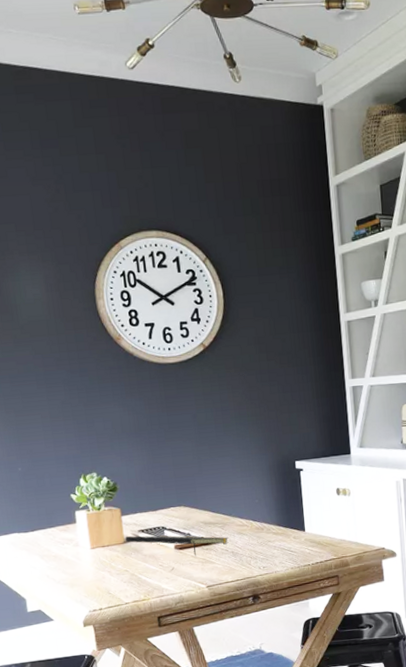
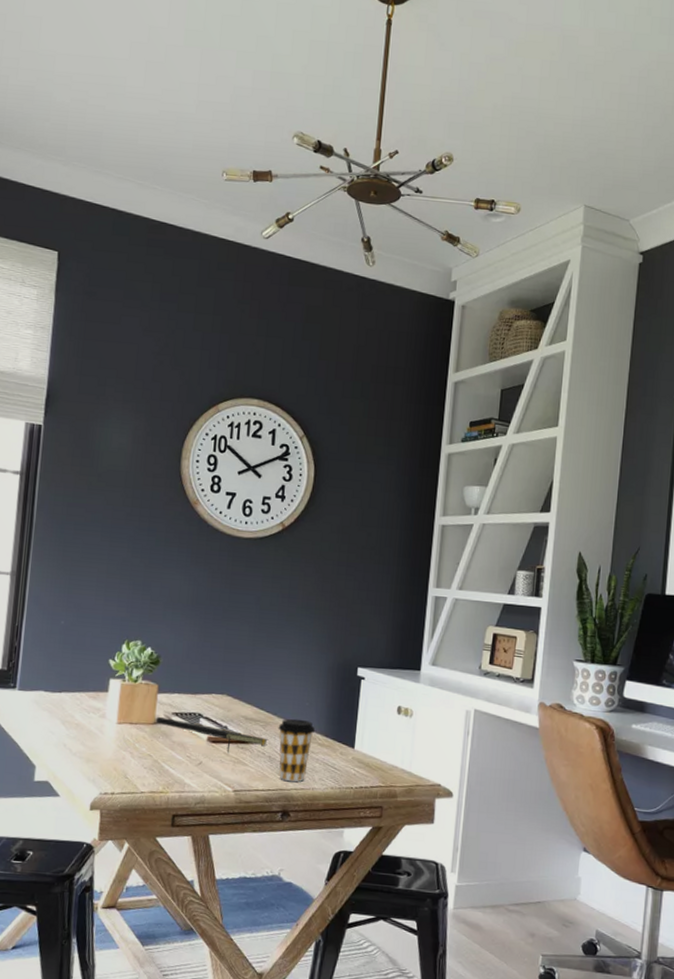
coffee cup: none [235,515,269,570] -> present [278,718,316,782]

